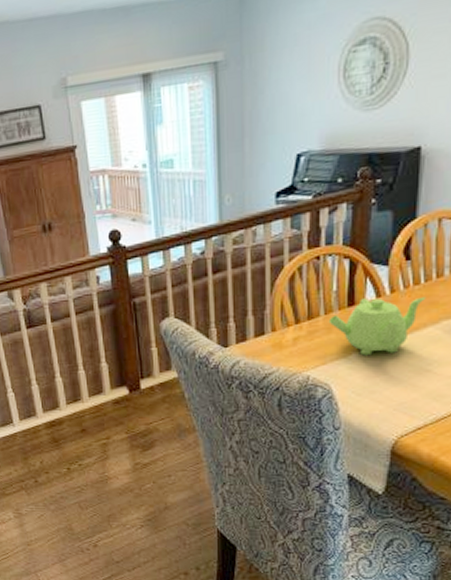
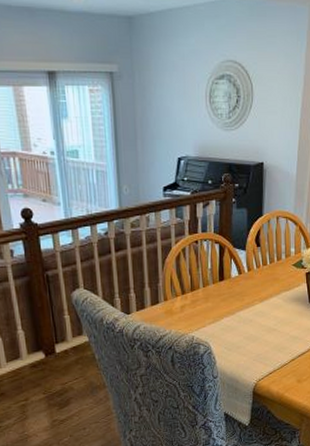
teapot: present [328,296,427,356] -> none [206,274,271,320]

